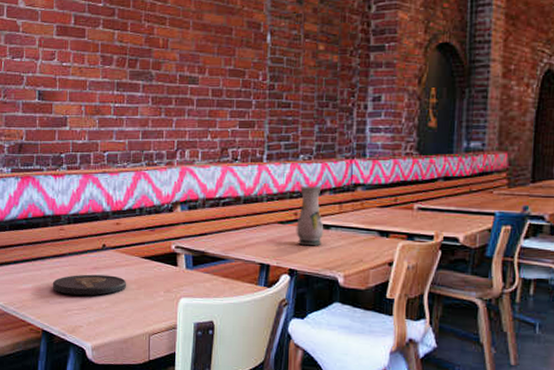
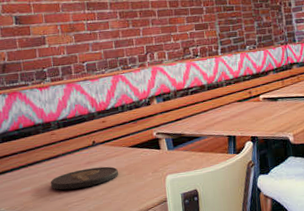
vase: present [296,186,324,246] -> none [249,68,274,117]

